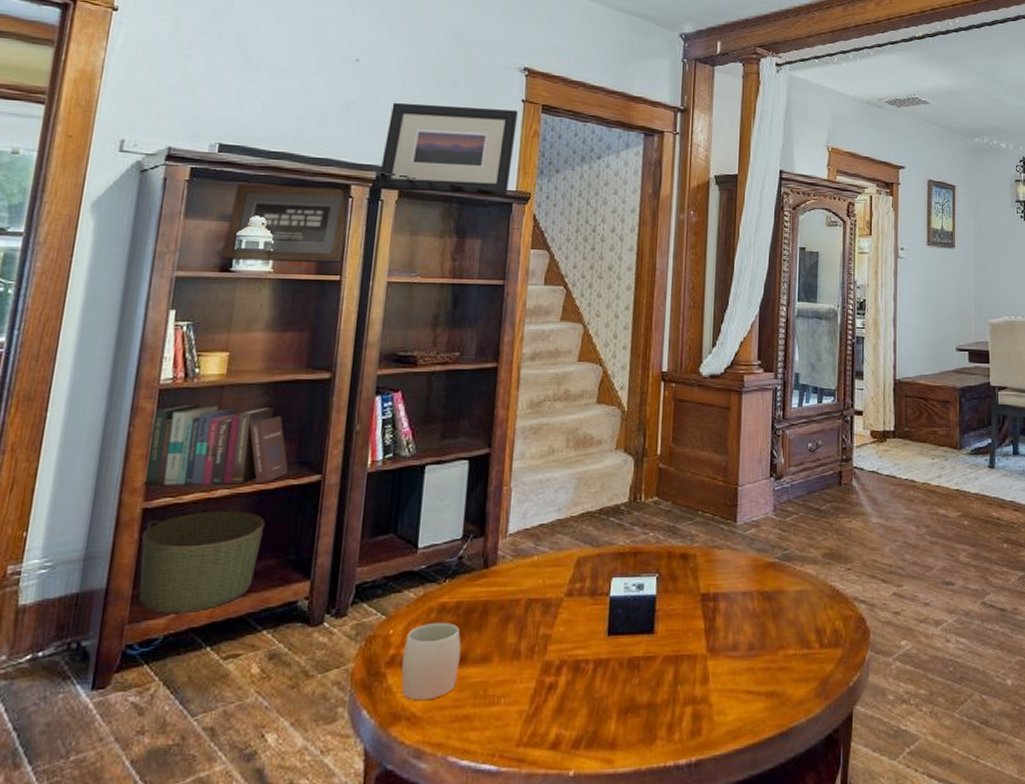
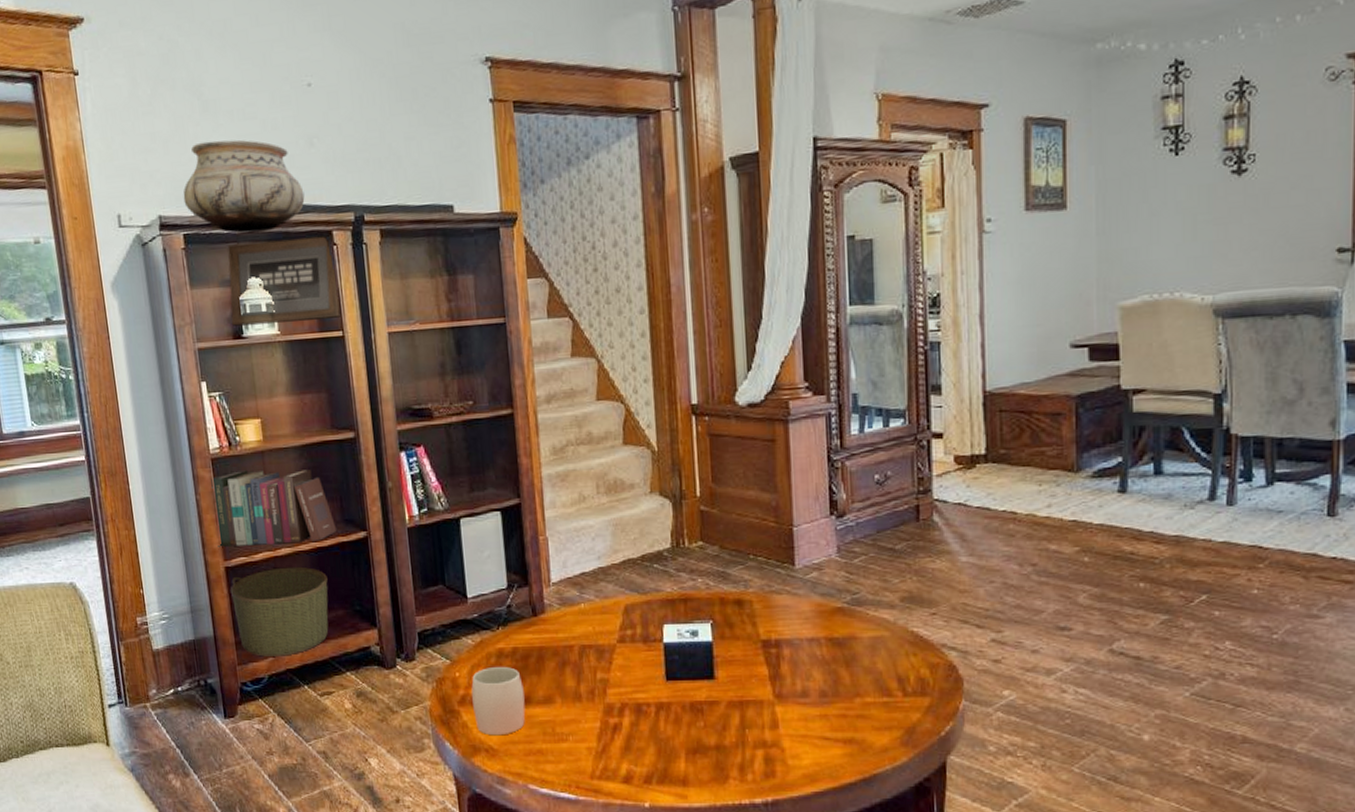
ceramic pot: none [200,89,331,177] -> present [183,140,305,234]
picture frame: present [377,103,518,195] -> none [354,114,493,232]

